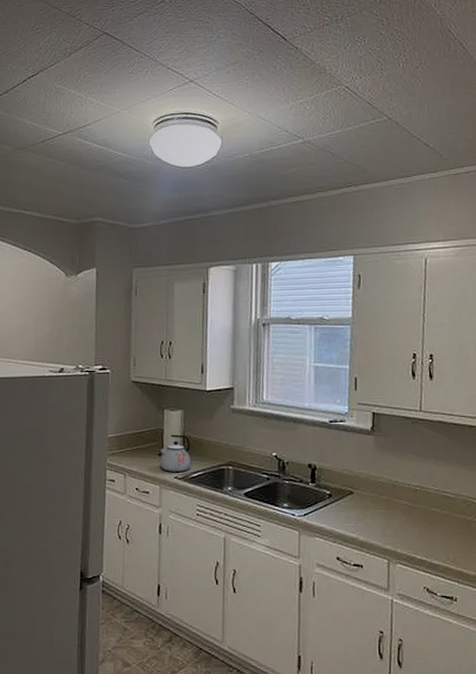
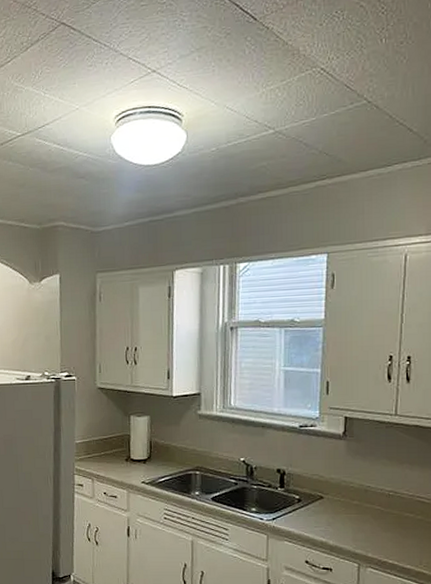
kettle: present [160,434,191,472] -> none [127,440,158,477]

